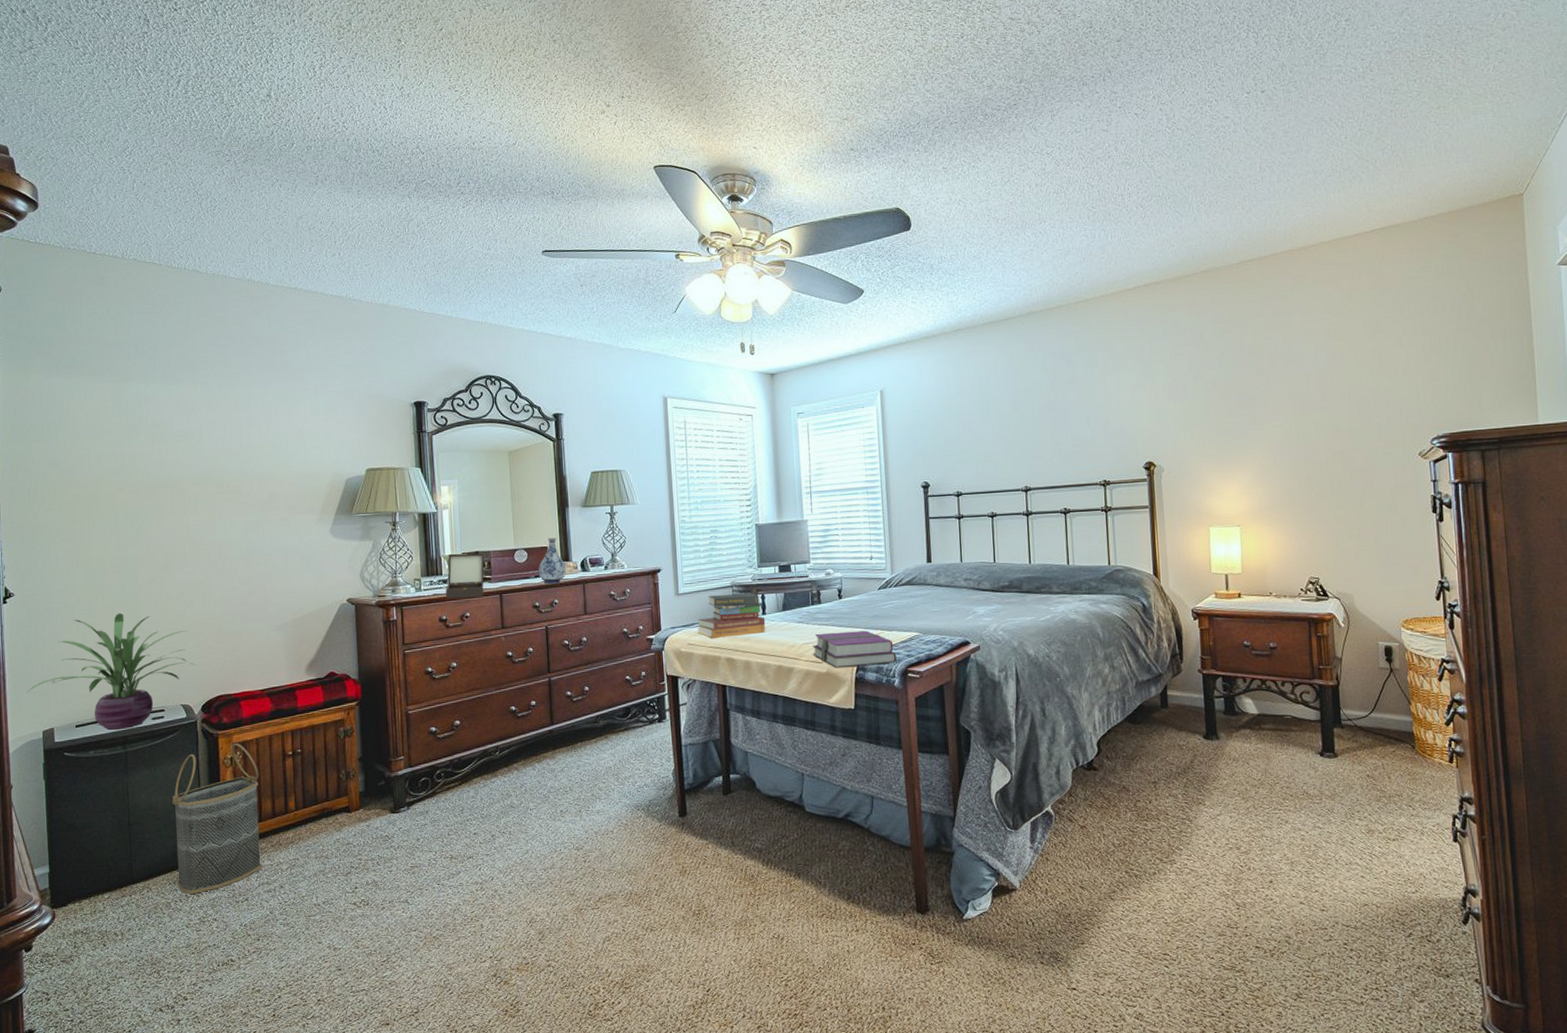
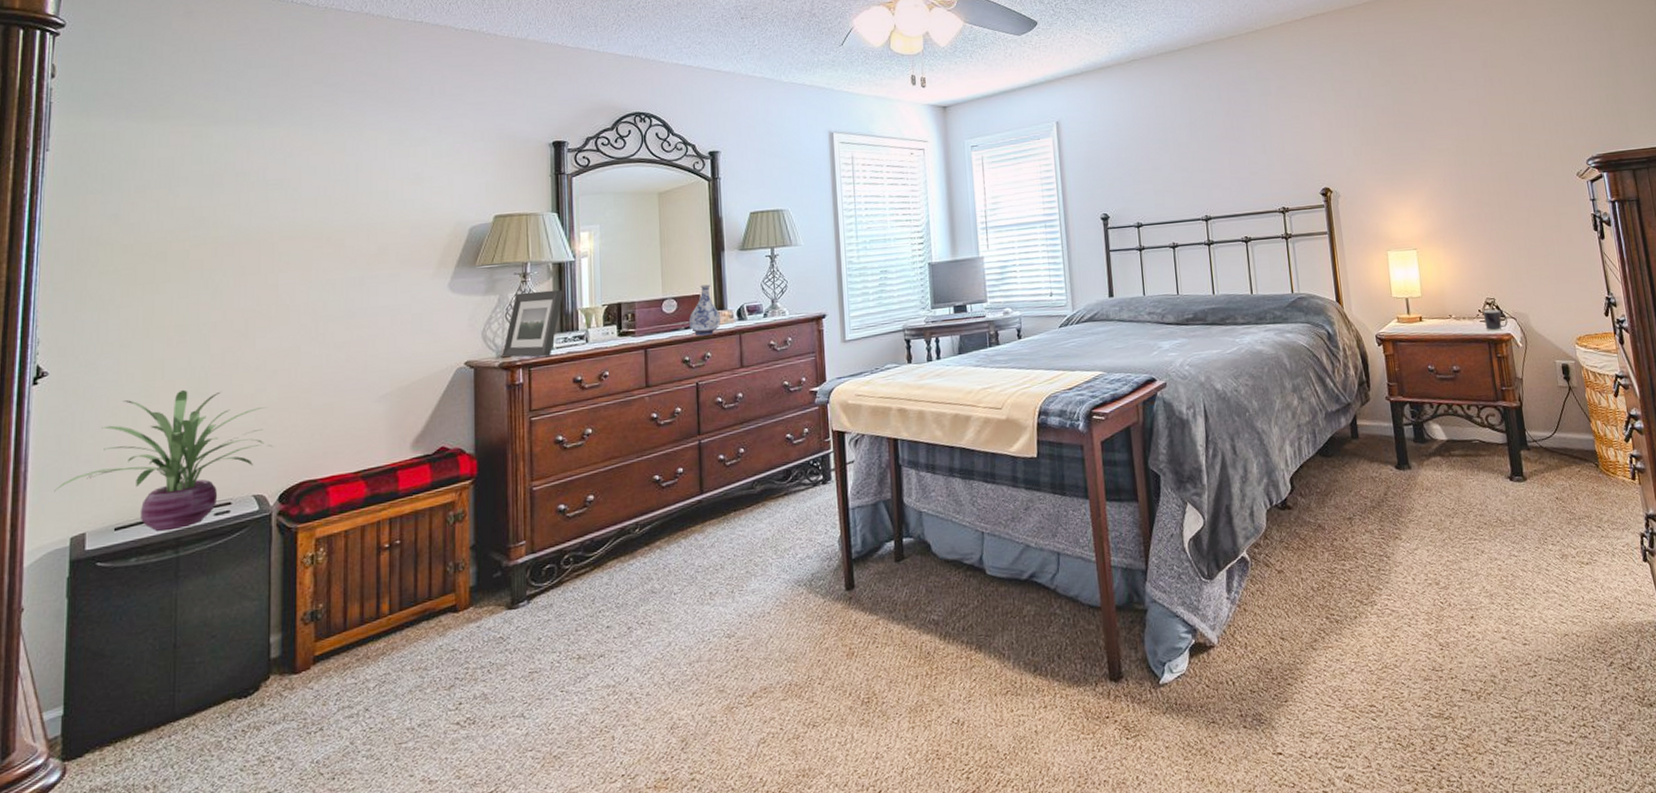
basket: present [172,743,262,895] -> none [231,537,346,729]
picture frame: none [378,537,429,598] -> present [502,289,564,358]
jewelry box: present [446,552,485,599] -> none [582,304,628,357]
books: present [697,593,766,638] -> none [866,337,941,388]
hardback book: present [812,630,897,668] -> none [990,372,1081,414]
mug: none [1304,588,1331,611] -> present [1482,309,1508,332]

